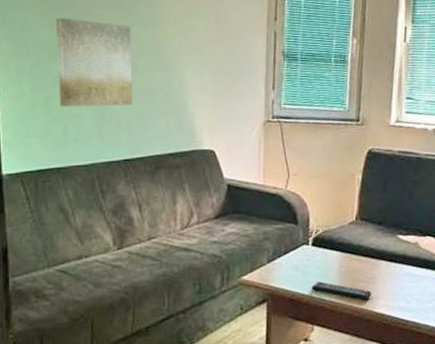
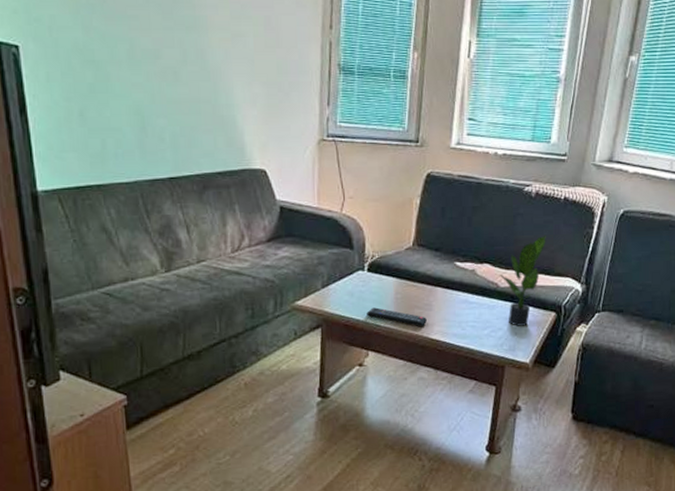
wall art: present [56,18,133,107] -> none [88,17,177,119]

